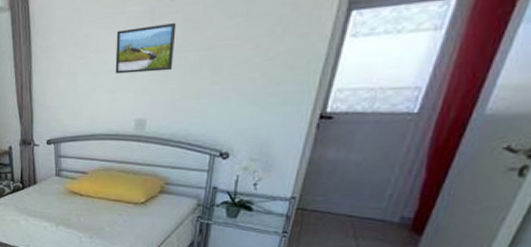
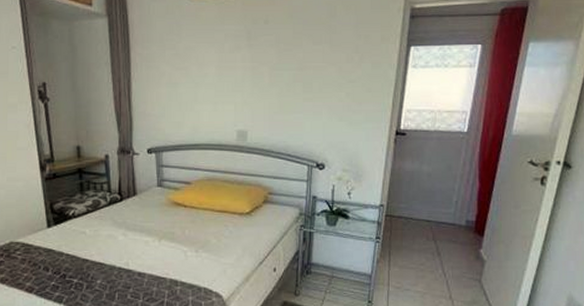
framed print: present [115,23,177,74] -> none [216,44,271,86]

